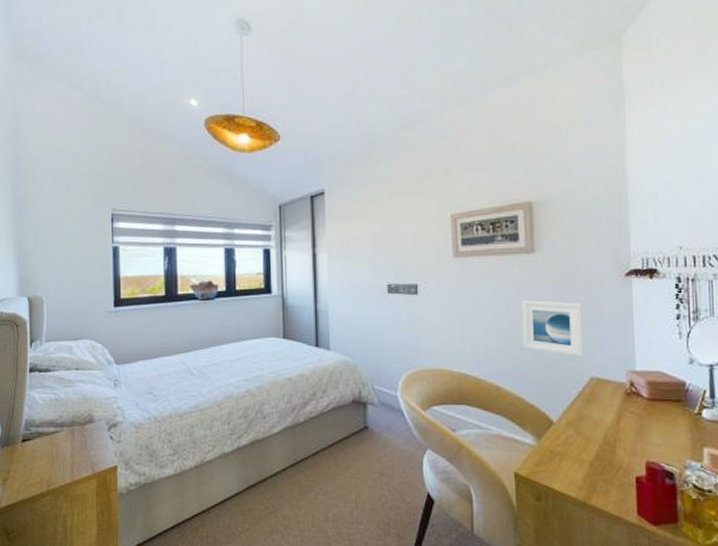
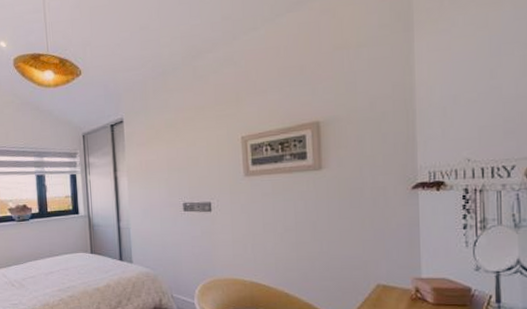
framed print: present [521,300,584,357] -> none [309,214,370,266]

